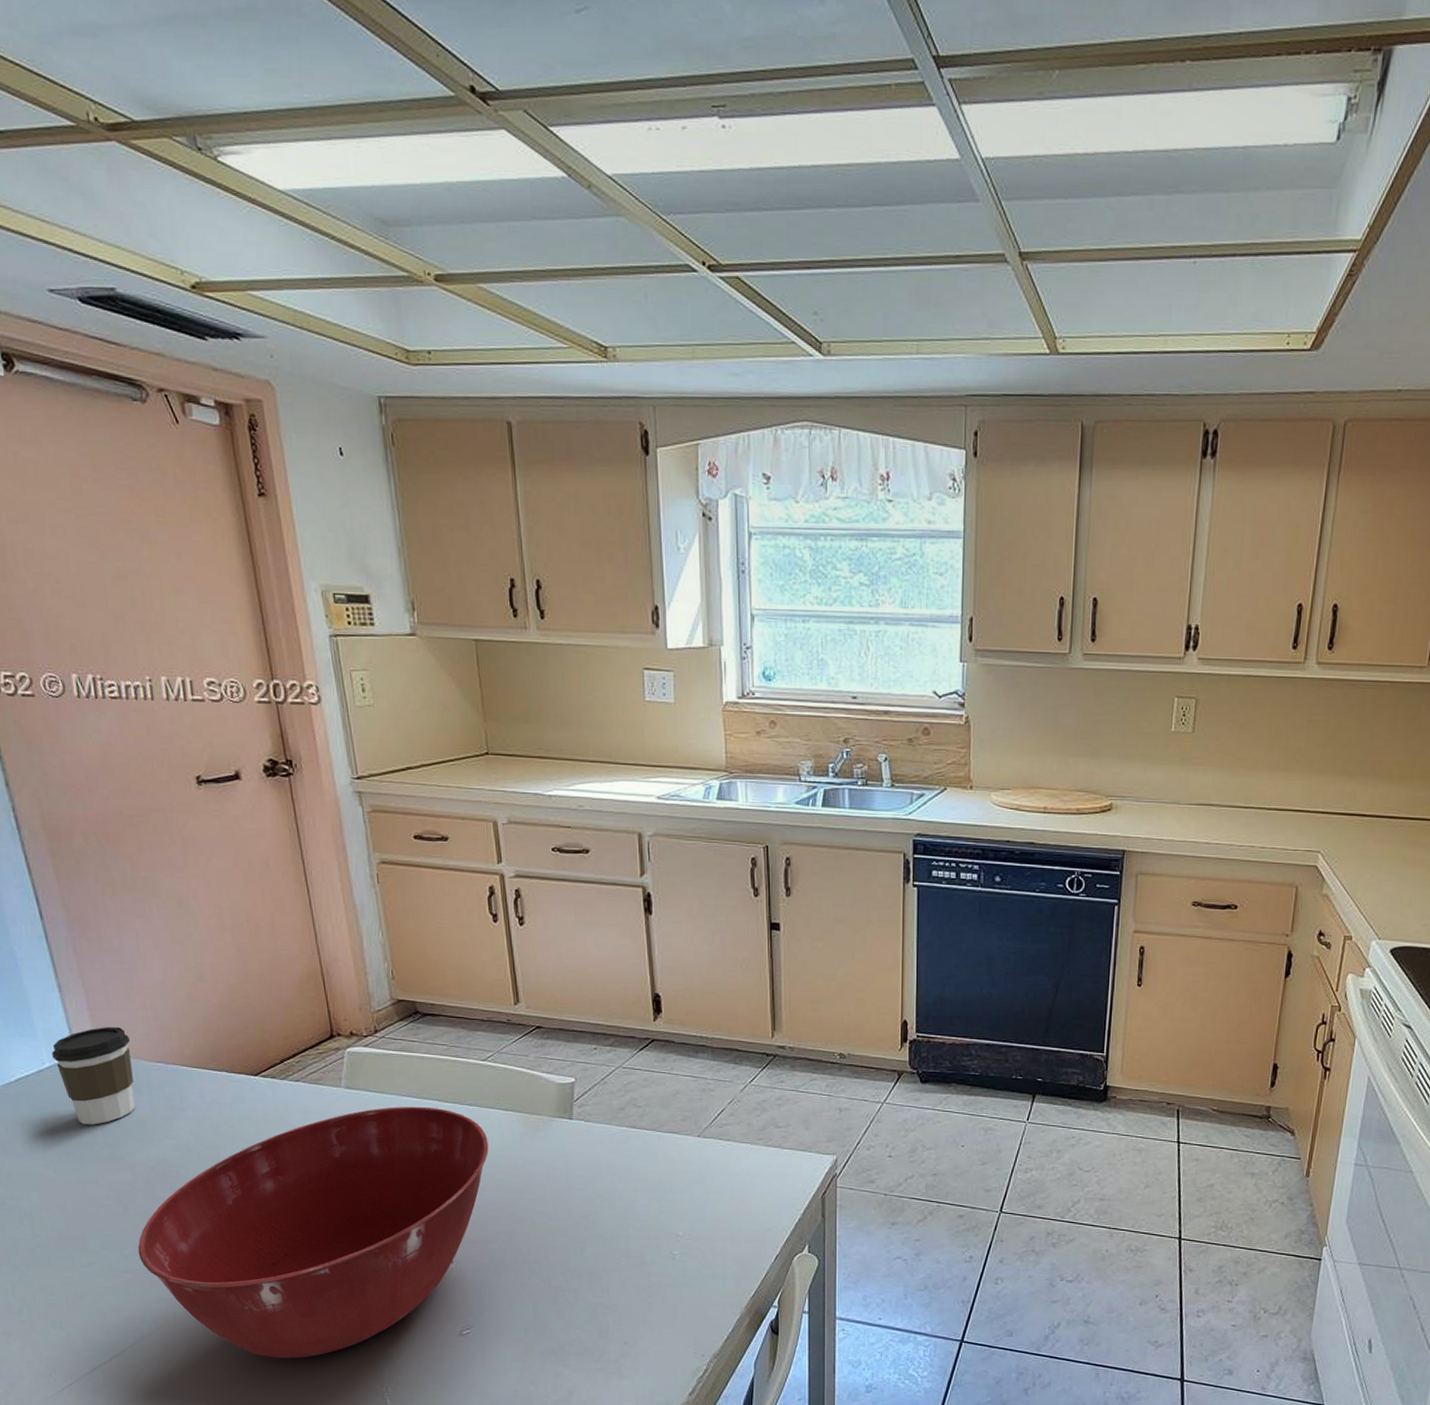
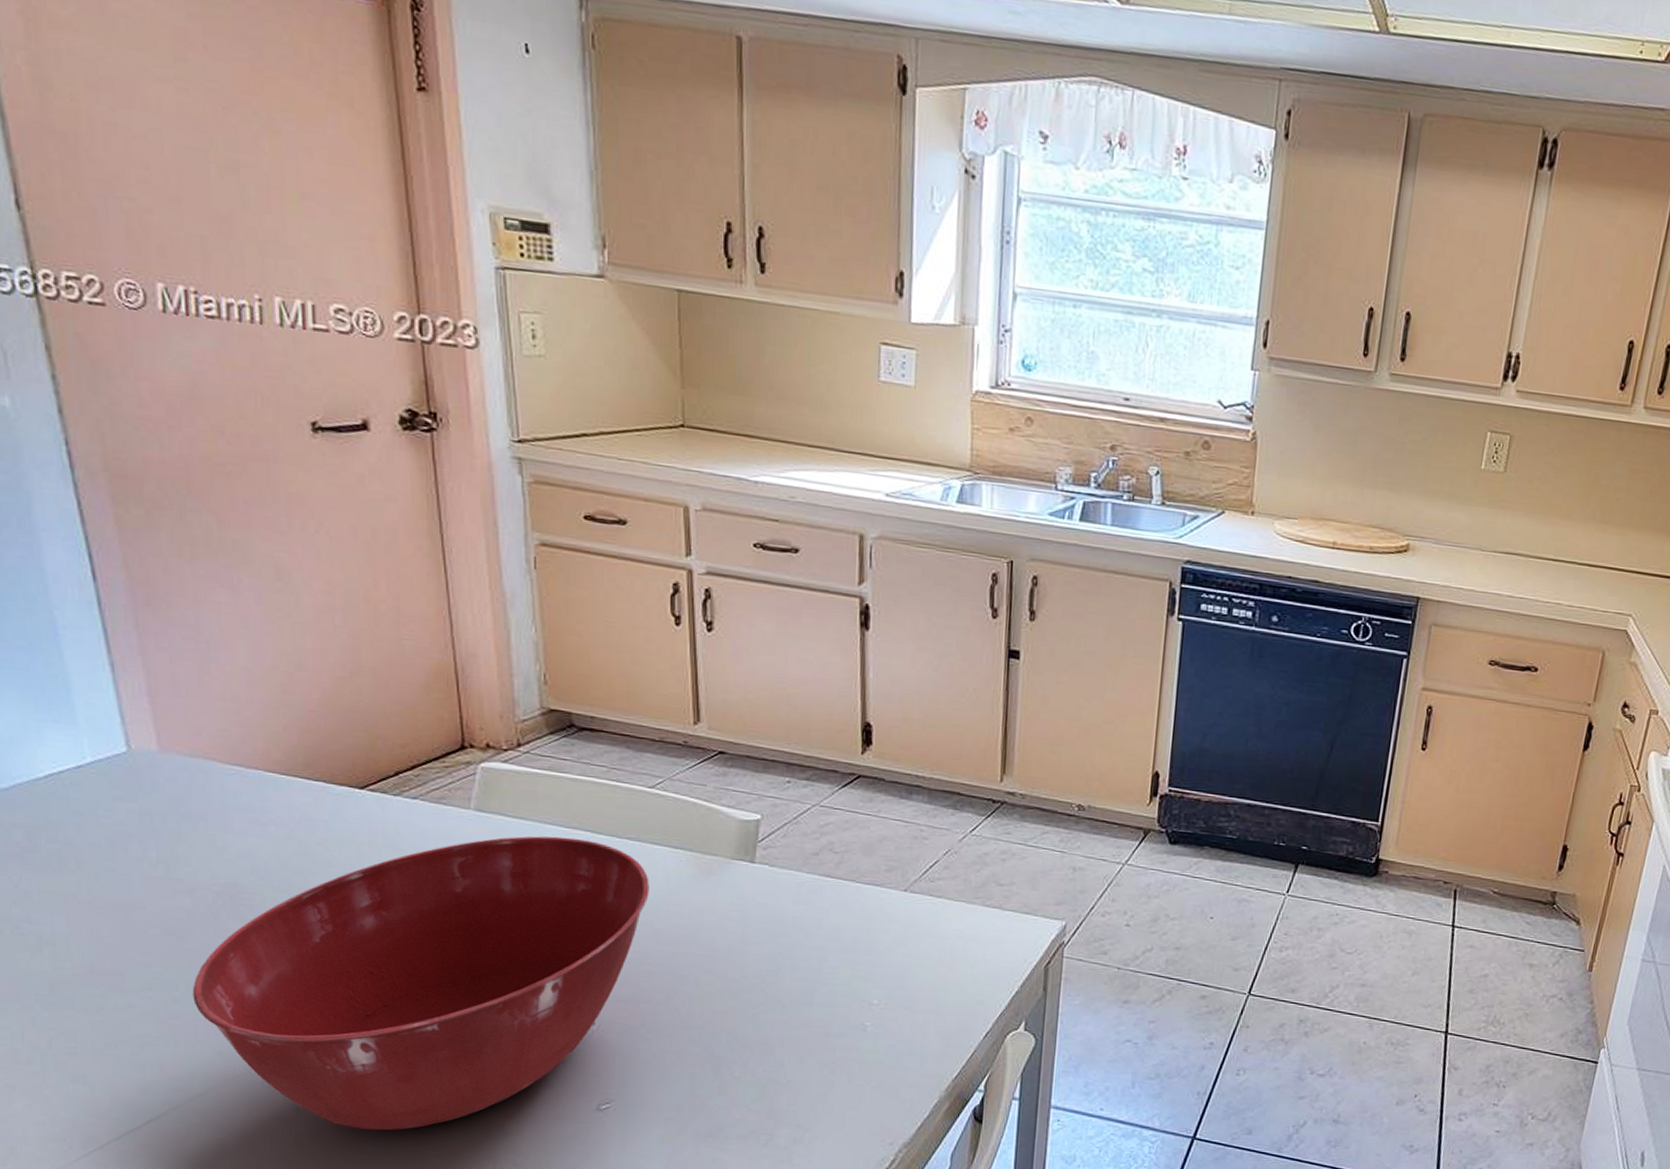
coffee cup: present [52,1026,135,1125] -> none [96,717,202,837]

